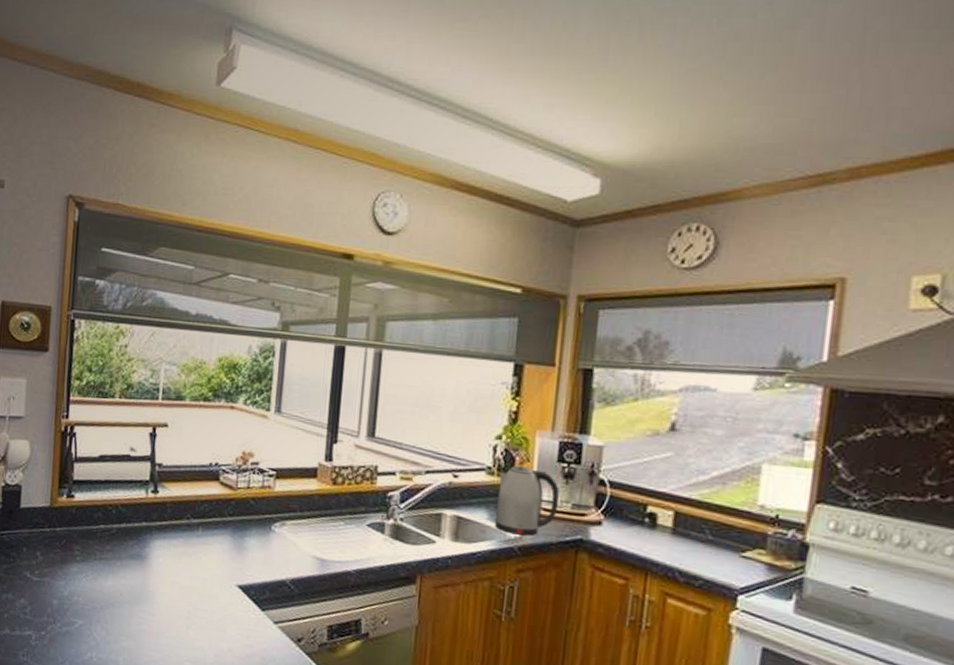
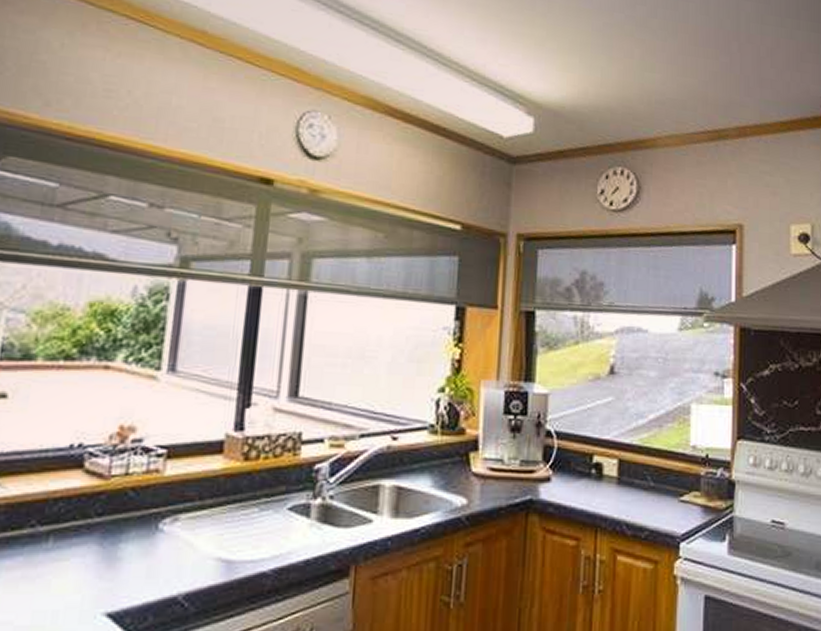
kettle: present [495,466,559,536] -> none [440,421,507,502]

